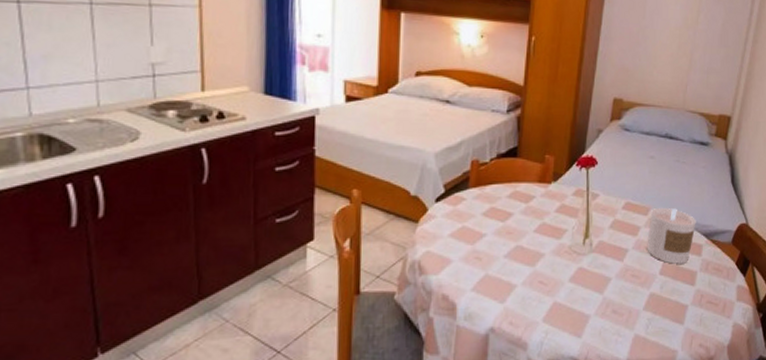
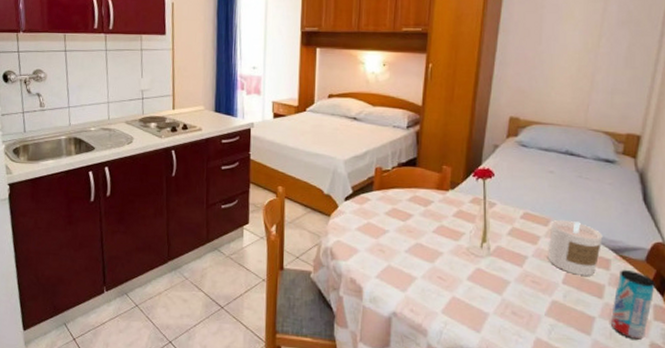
beverage can: none [700,254,739,322] -> present [610,270,655,340]

